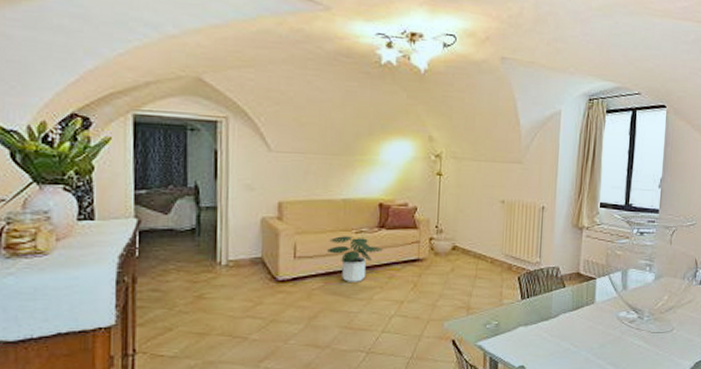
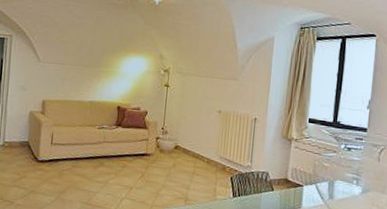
potted plant: present [327,236,383,282] -> none [76,130,118,168]

